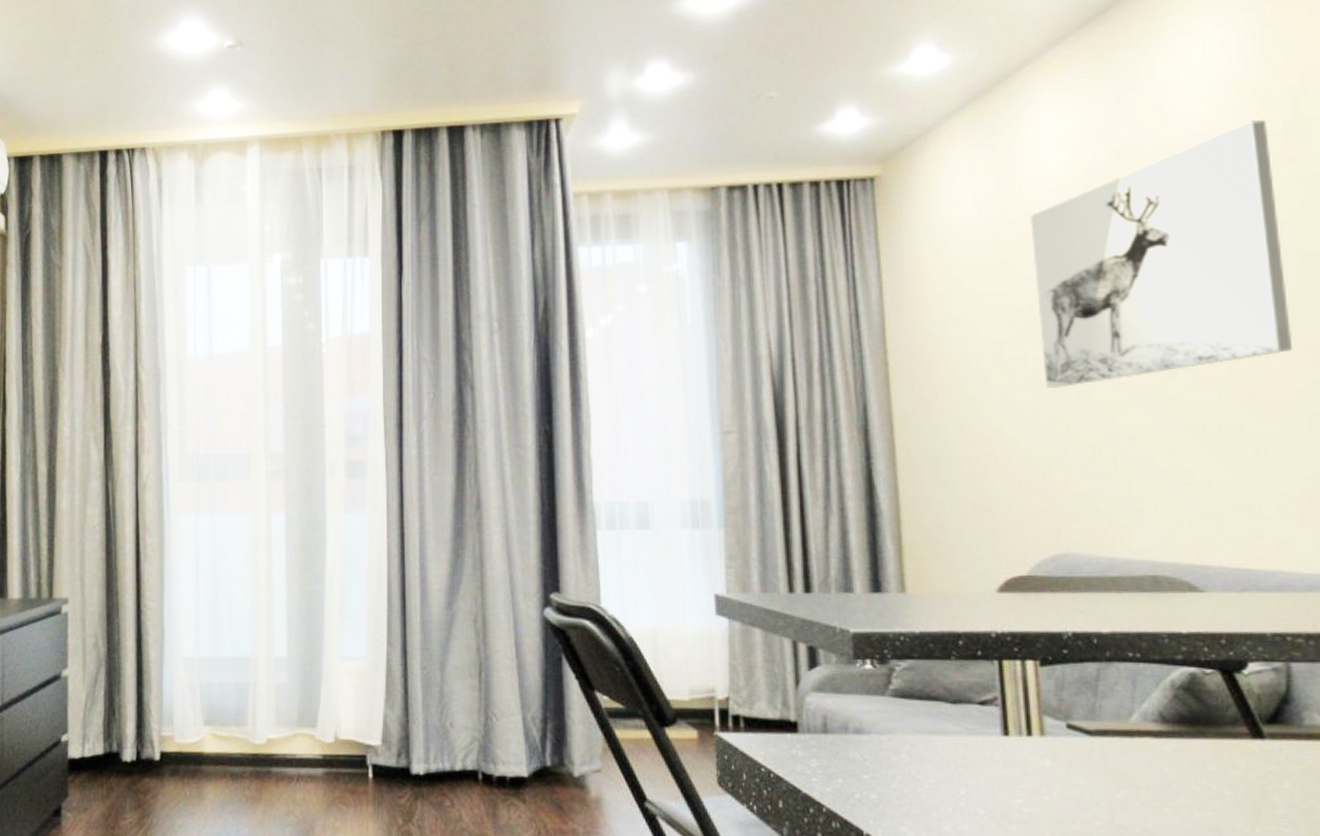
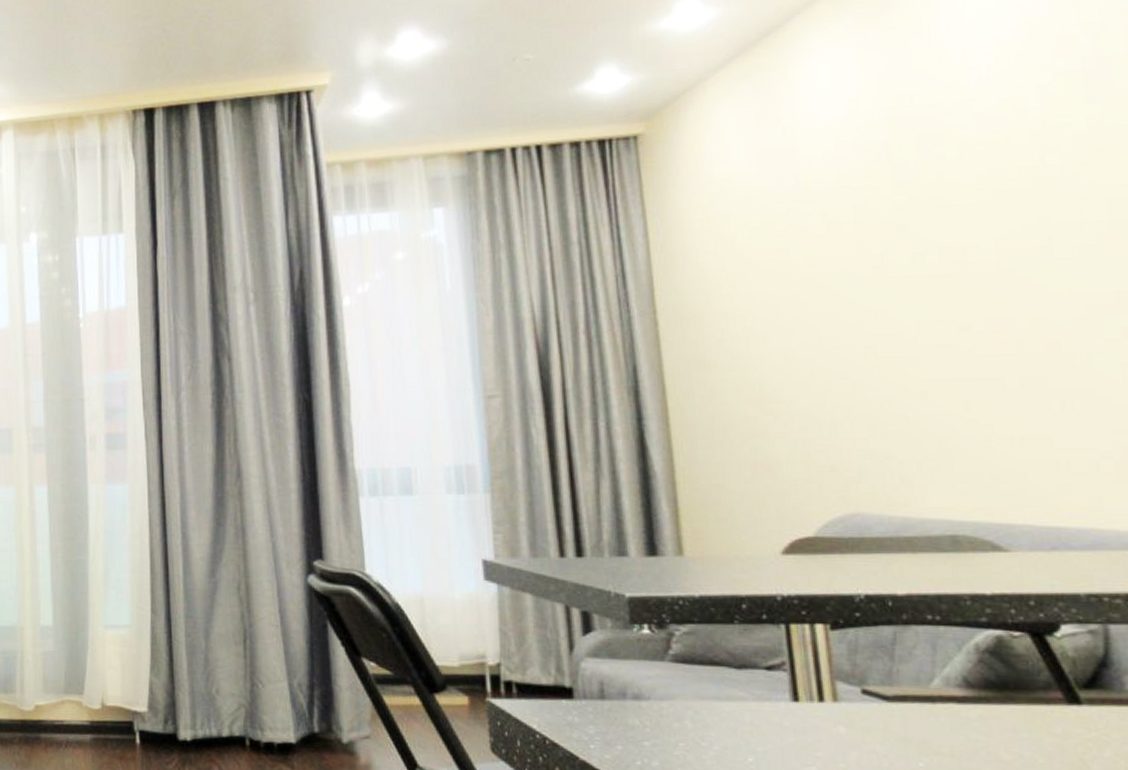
wall art: present [1030,119,1293,388] -> none [805,58,1101,344]

